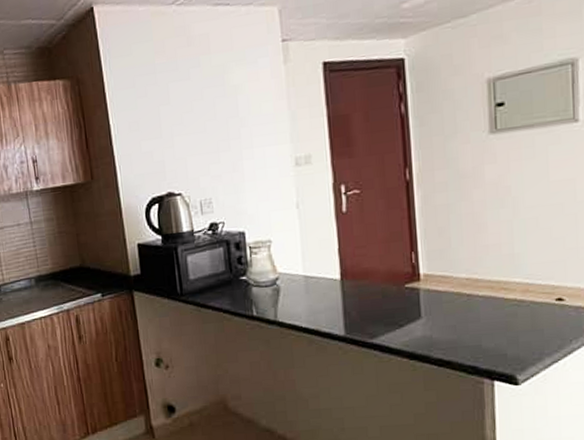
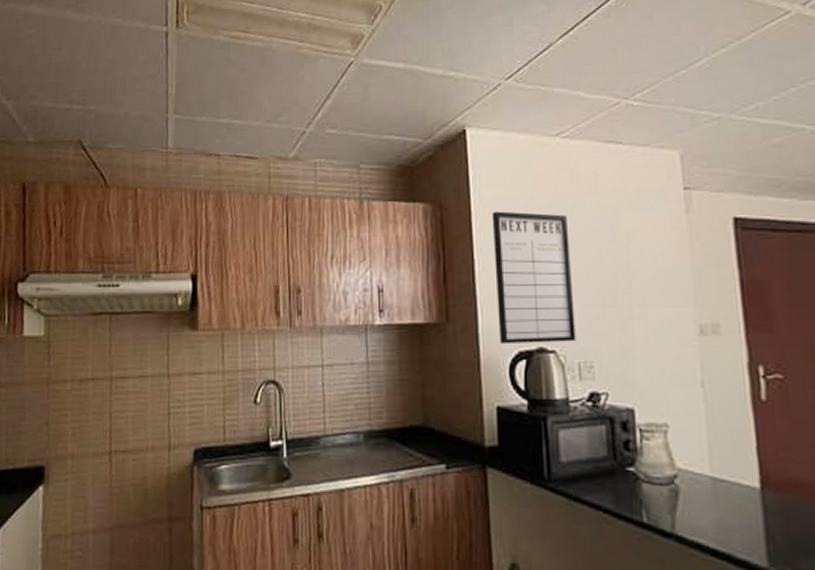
writing board: none [121,76,197,194] -> present [492,211,576,345]

